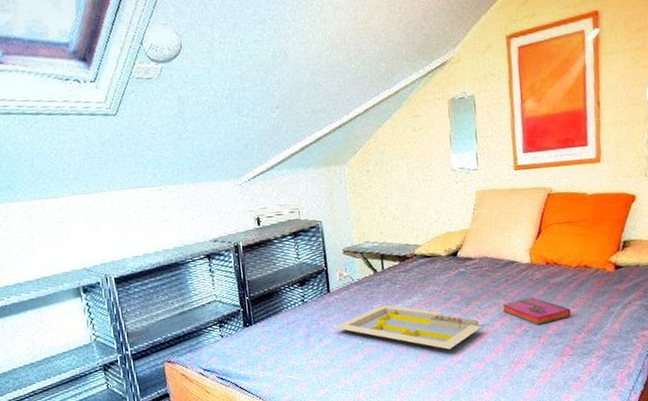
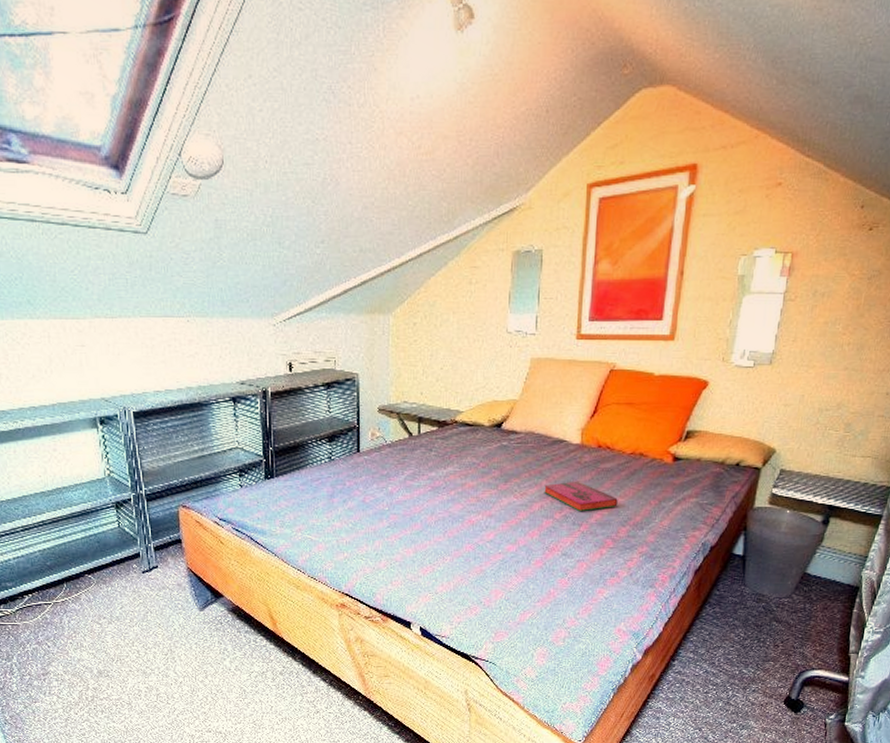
serving tray: present [334,304,482,350] -> none [360,471,519,527]

